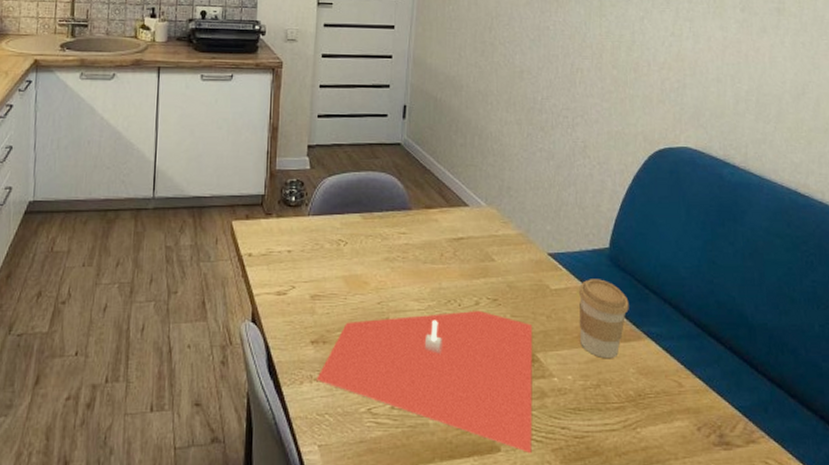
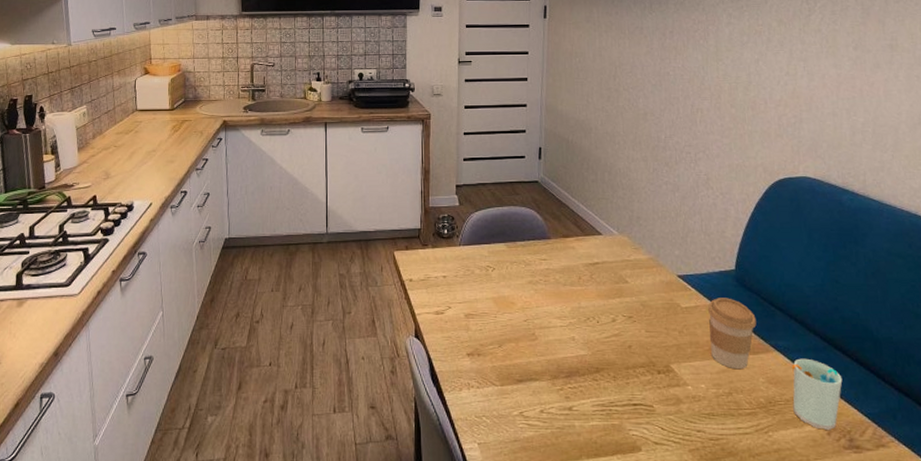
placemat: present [317,311,533,453] -> none [474,327,671,453]
cup: none [663,346,715,425] -> present [792,358,843,430]

